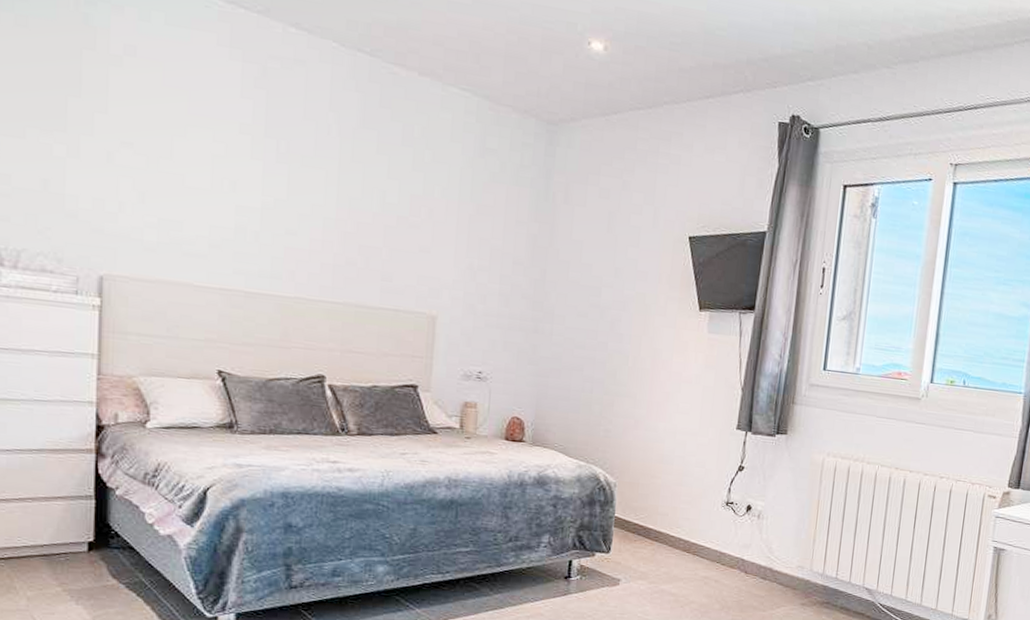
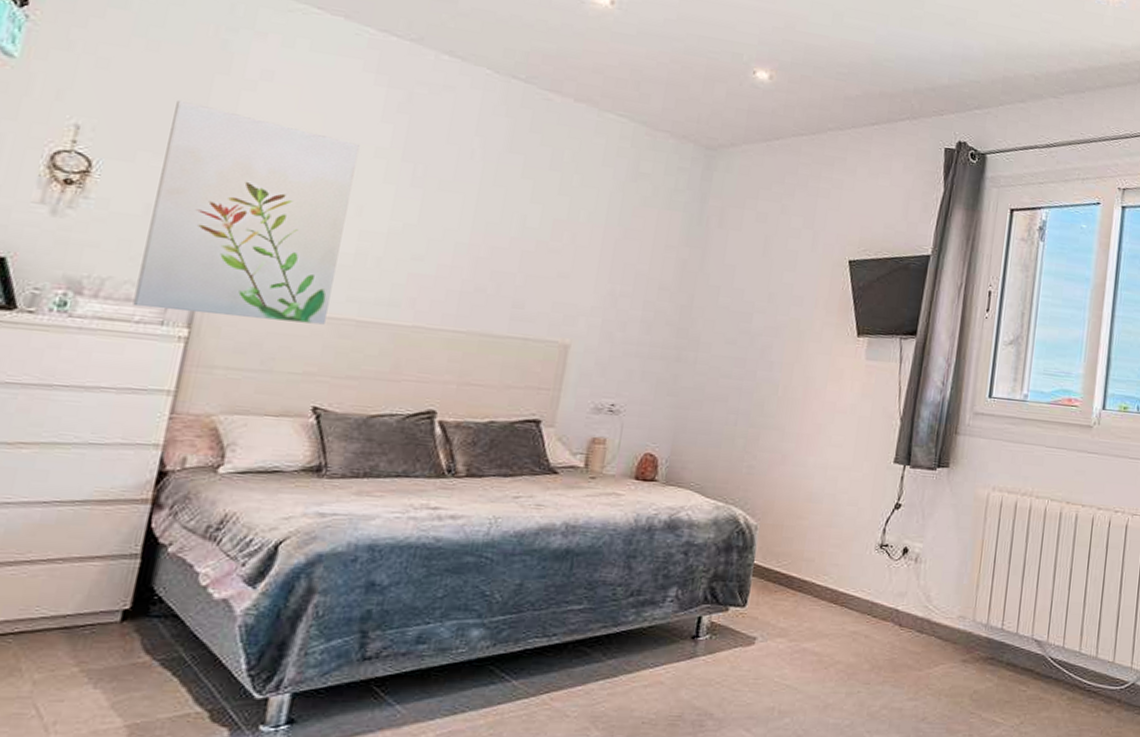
wall art: none [48,76,225,295] -> present [132,100,360,325]

